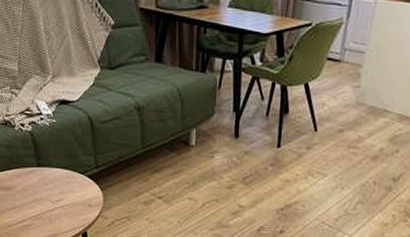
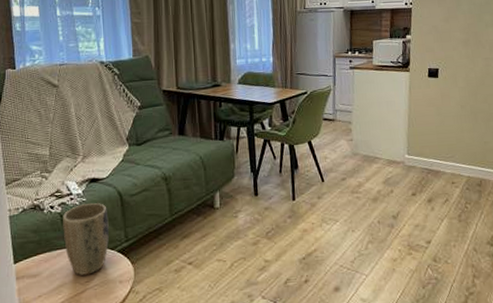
plant pot: none [33,125,79,195] -> present [63,203,109,275]

